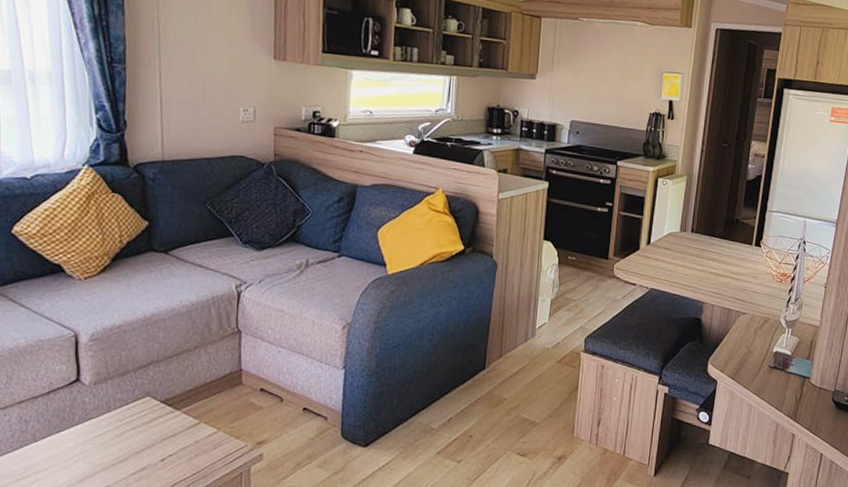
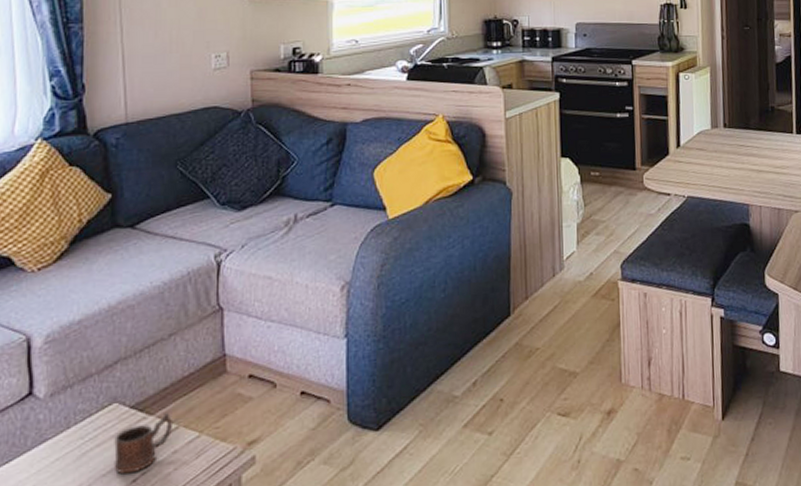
mug: none [146,410,195,454] -> present [114,413,172,475]

